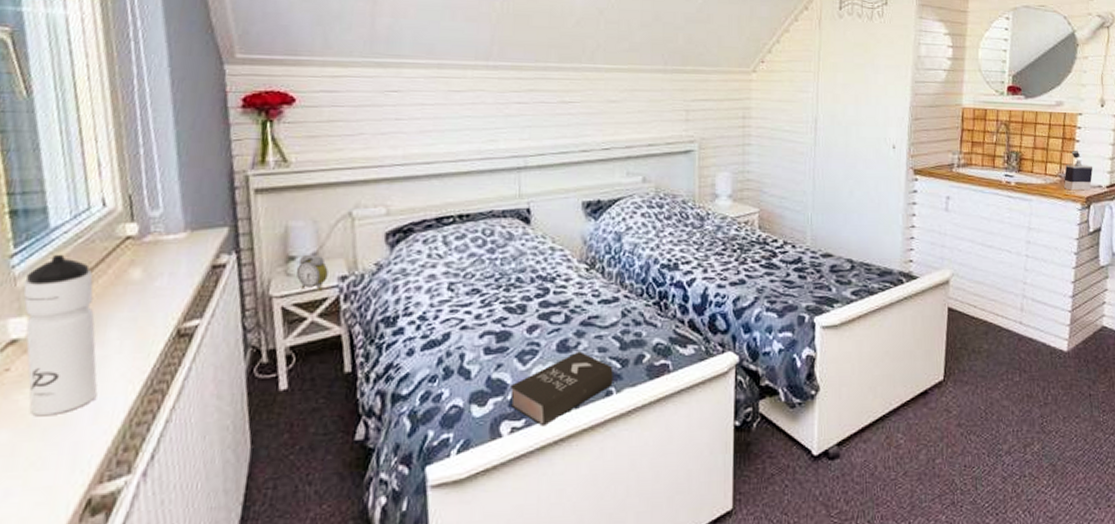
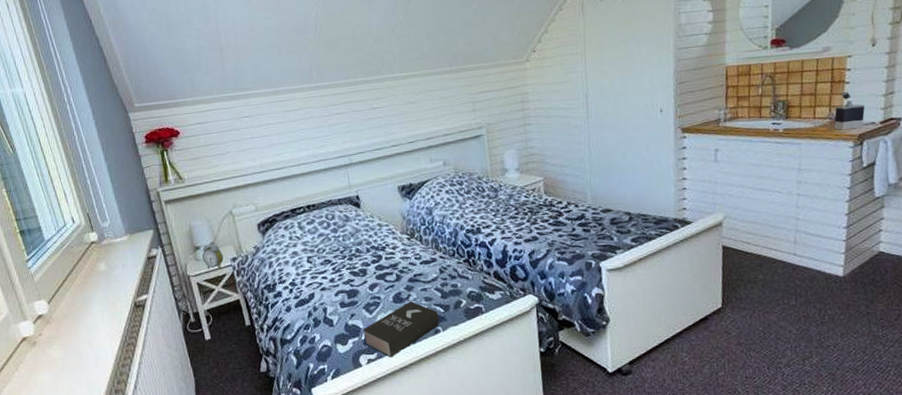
water bottle: present [23,254,98,417] -> none [38,257,95,364]

